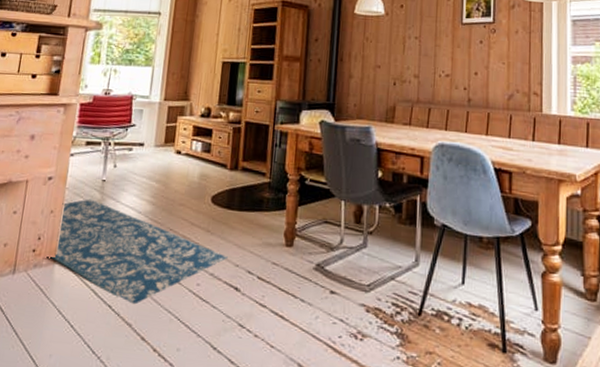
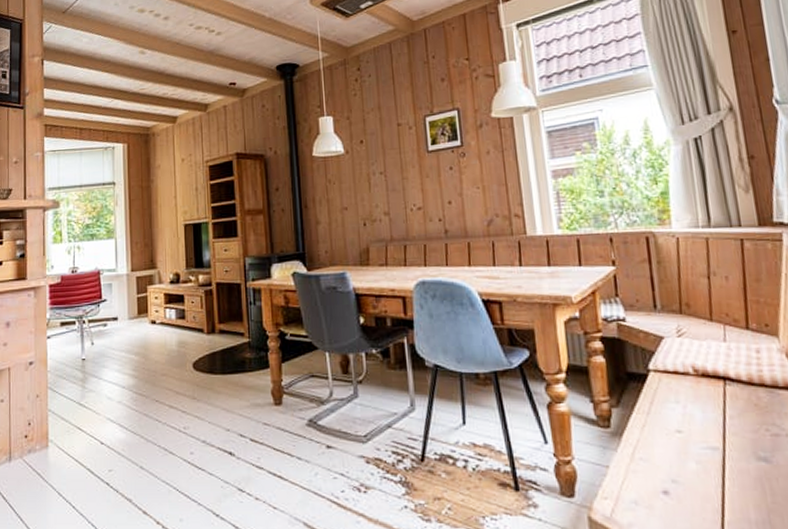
rug: present [51,199,228,305] -> none [44,379,217,480]

